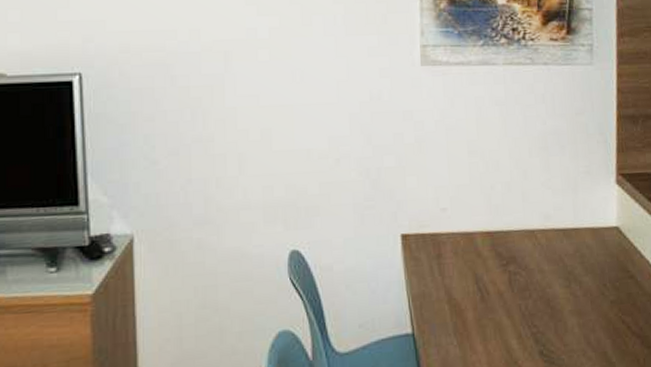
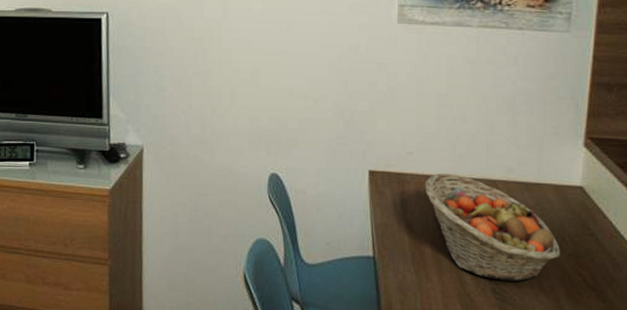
fruit basket: none [461,228,603,341] -> present [425,174,560,282]

